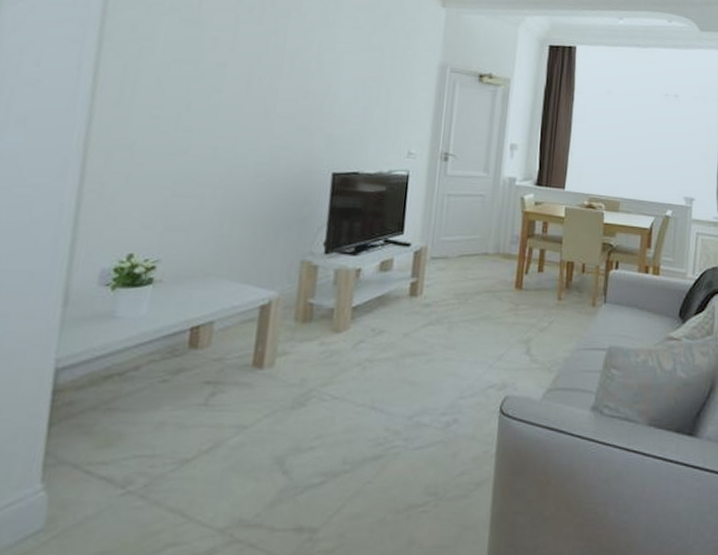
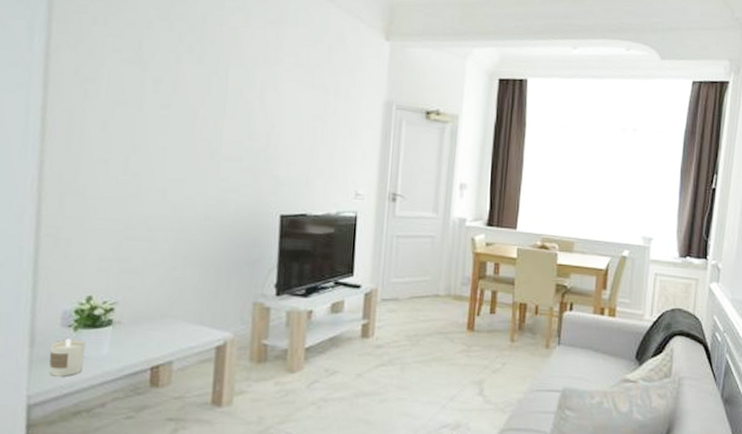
candle: none [81,298,123,338] -> present [48,338,86,377]

